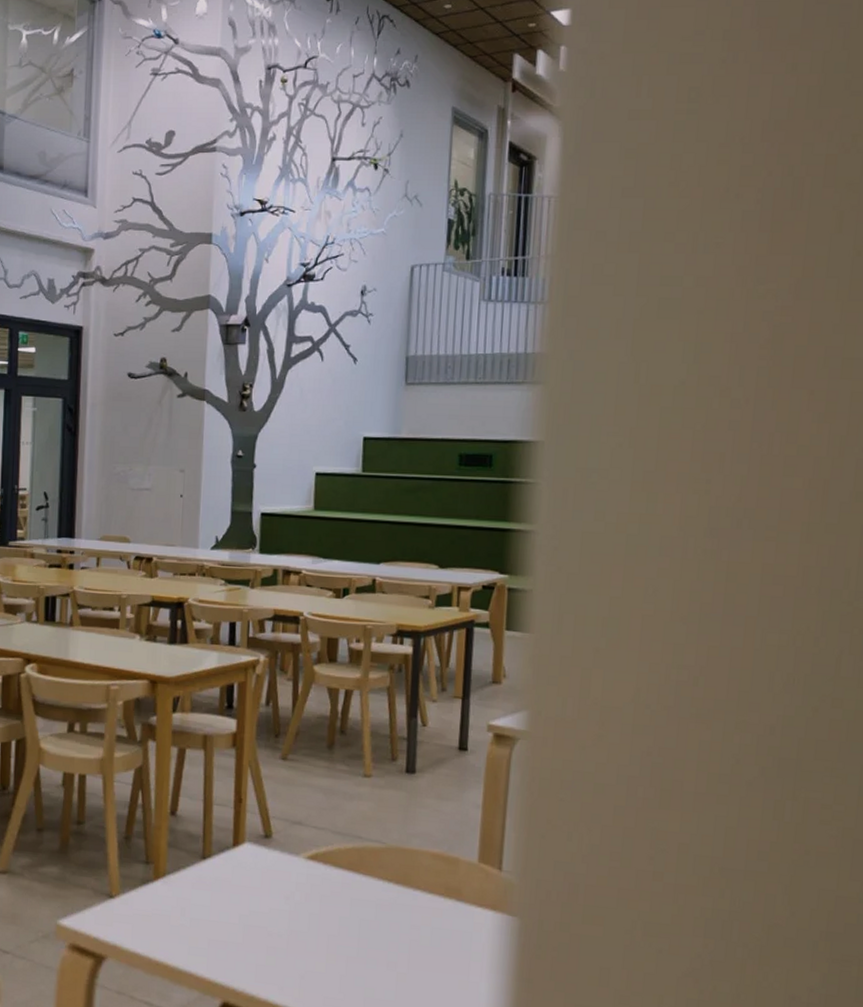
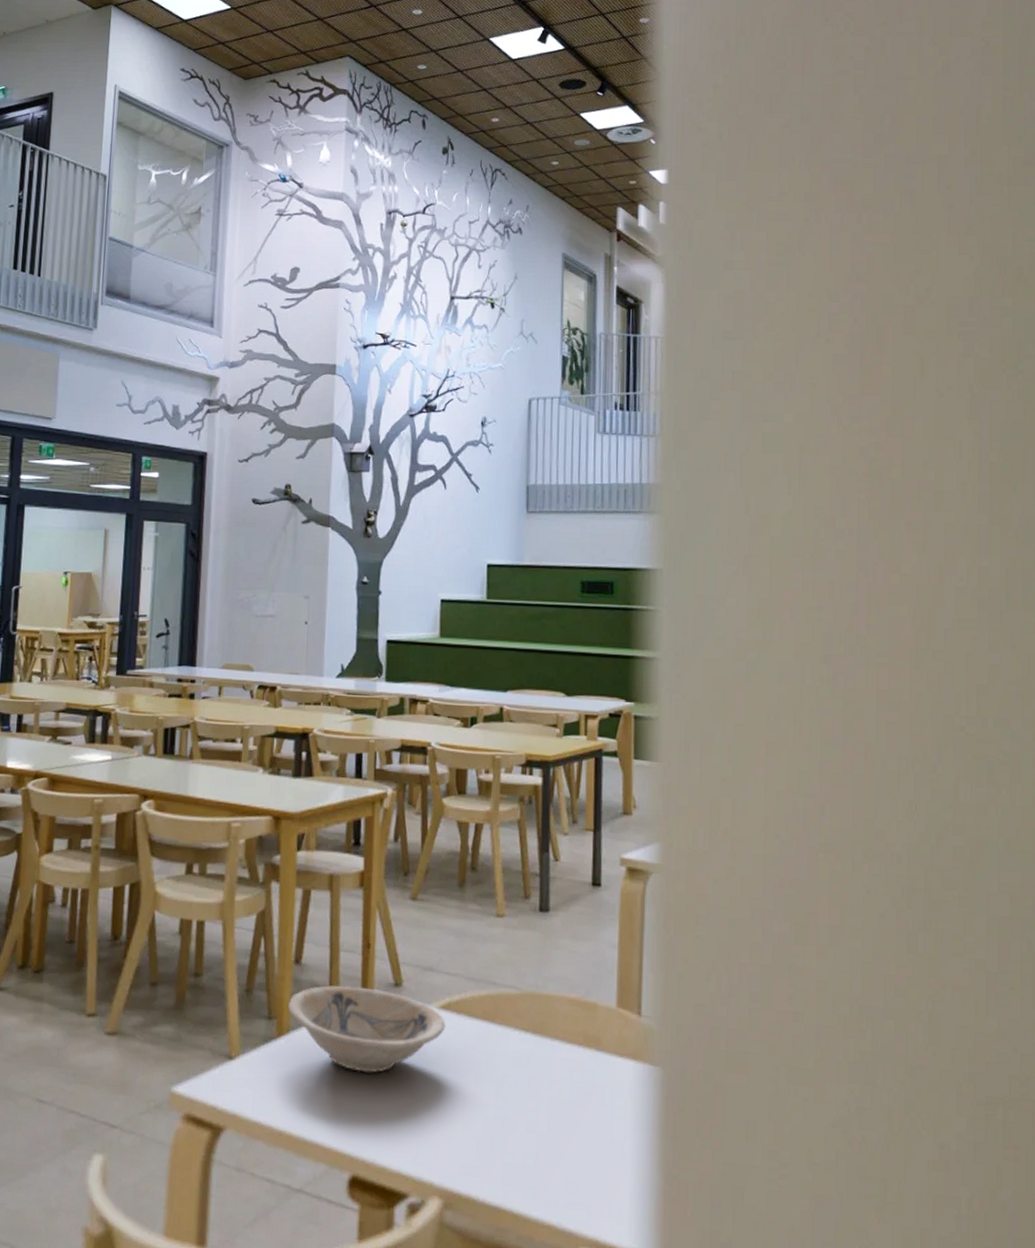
bowl: none [164,835,313,914] -> present [288,985,446,1073]

